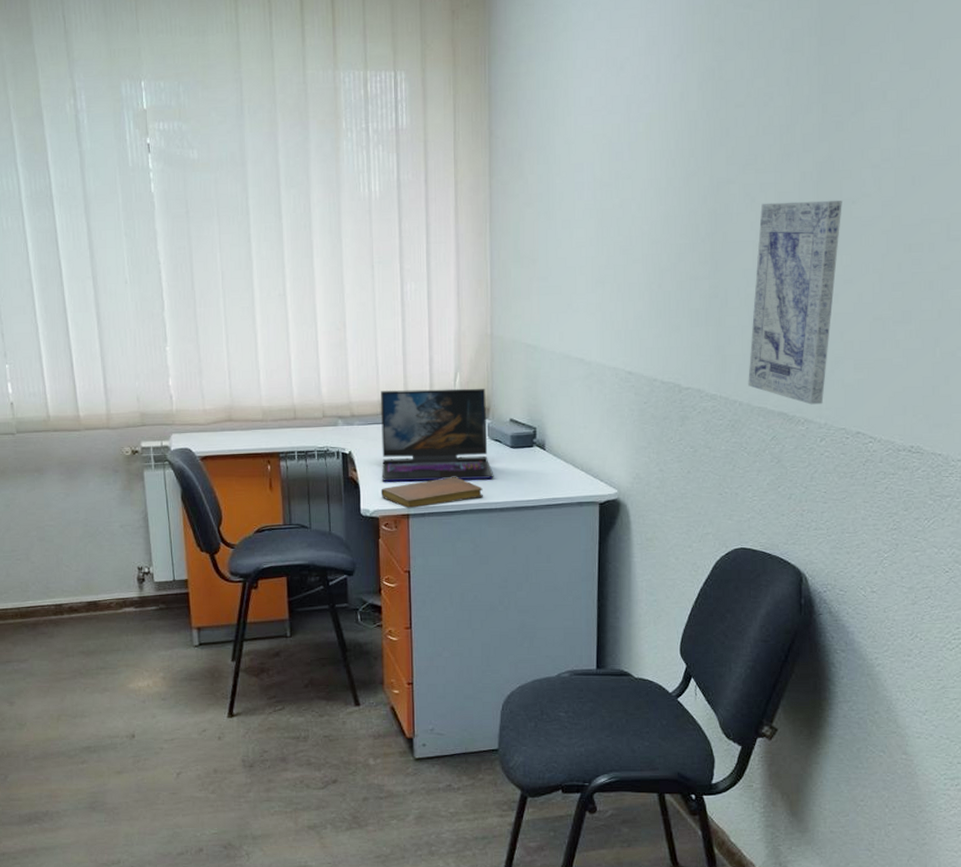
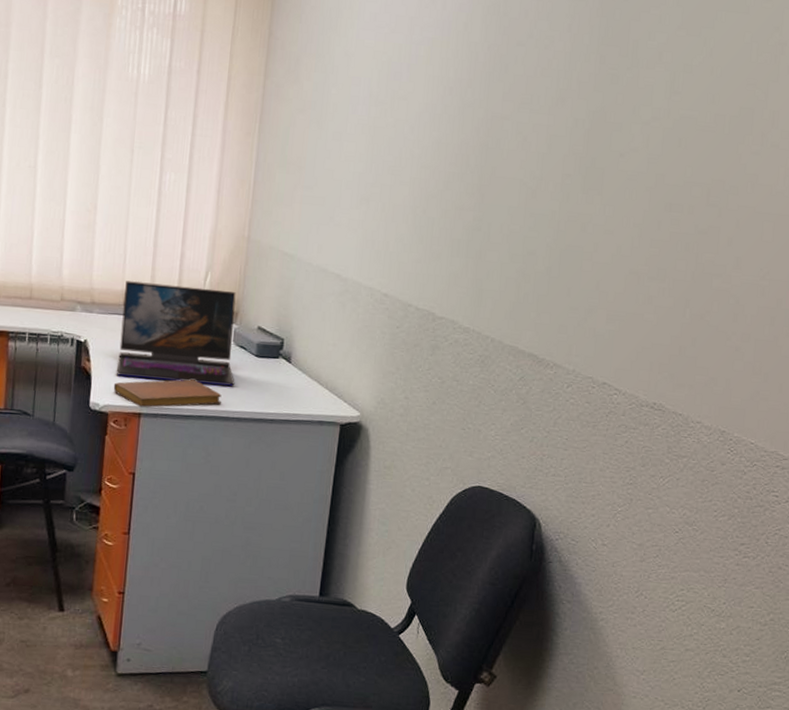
wall art: present [748,200,842,405] -> none [502,143,611,351]

